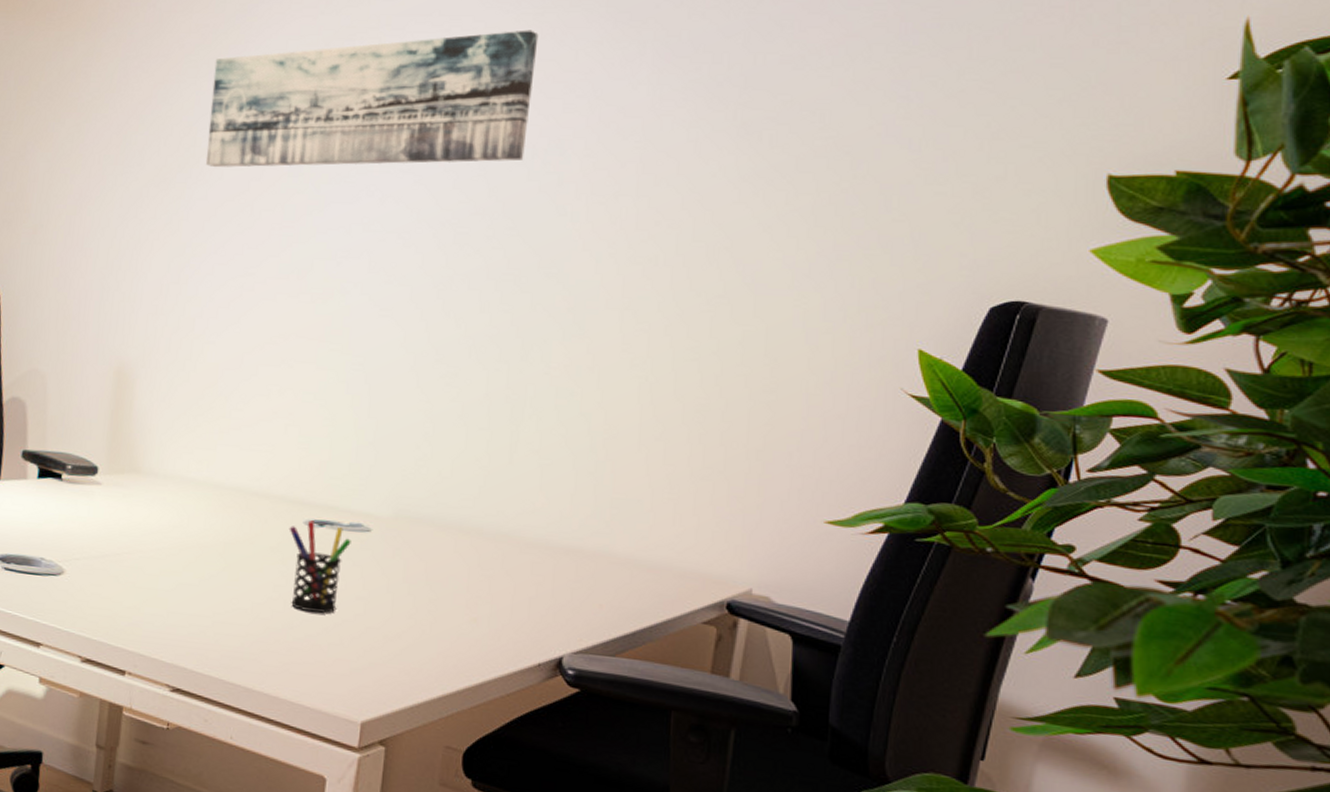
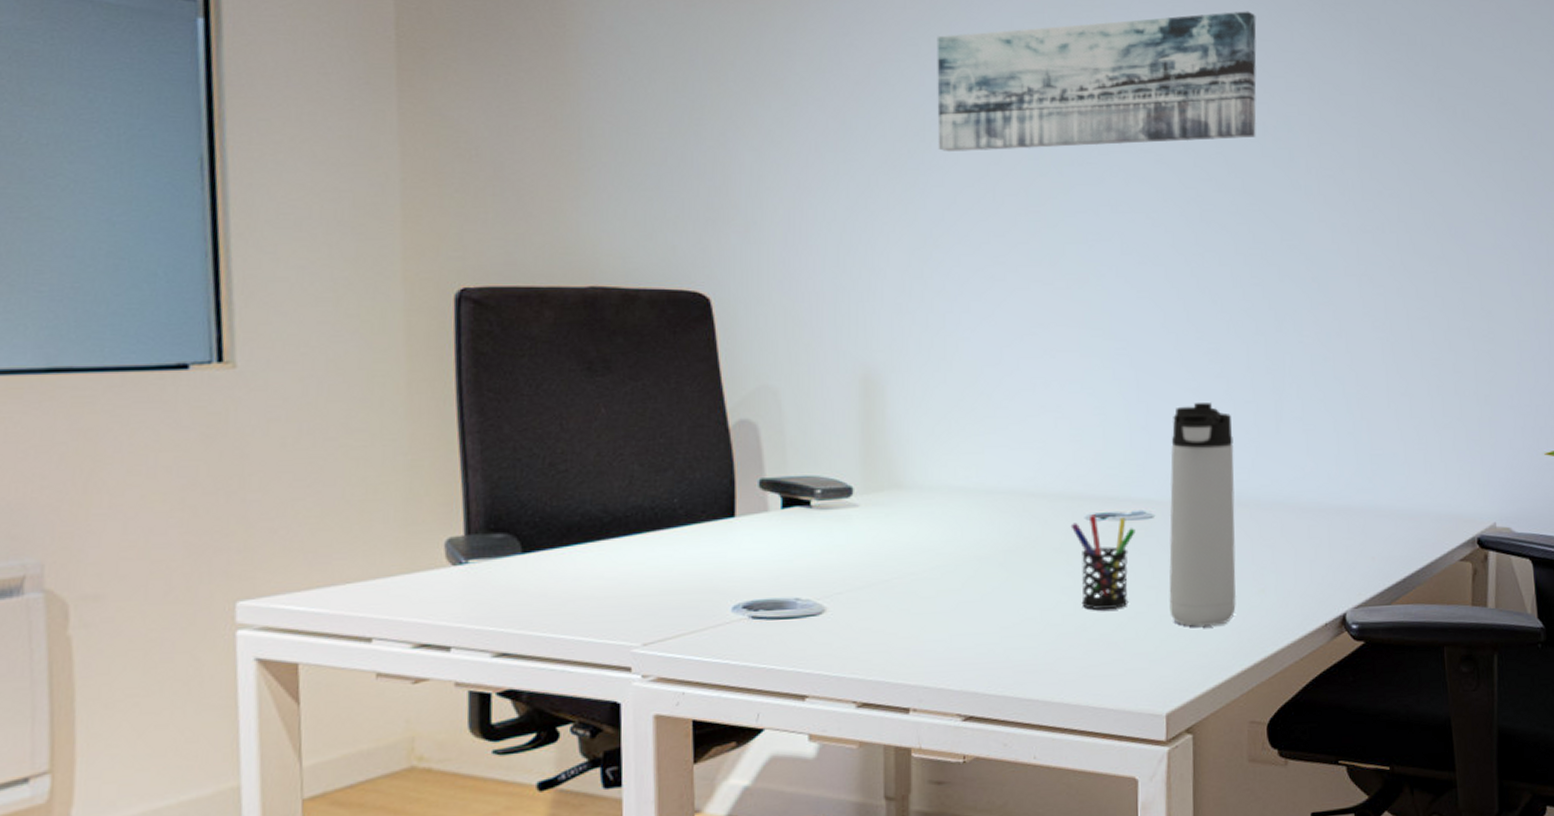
thermos bottle: none [376,425,462,646] -> present [1169,403,1236,627]

